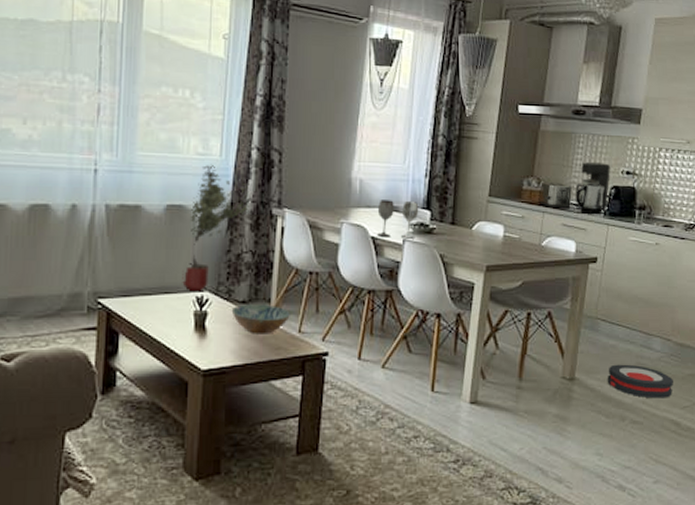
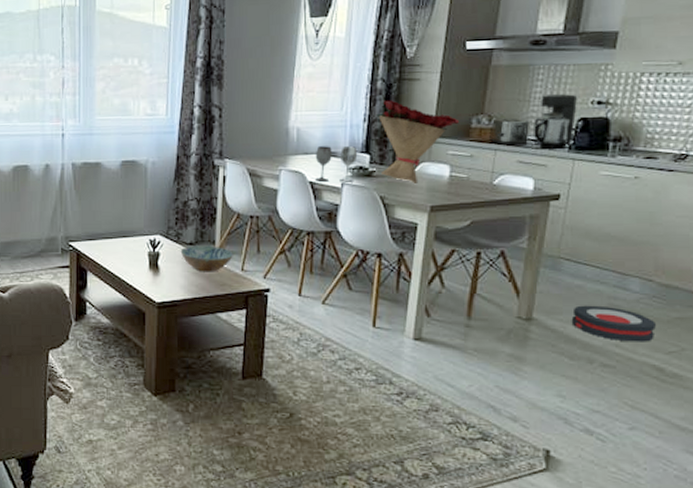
potted tree: present [182,164,249,292] -> none [137,123,193,236]
flower bouquet: none [436,157,512,242] -> present [375,100,459,183]

